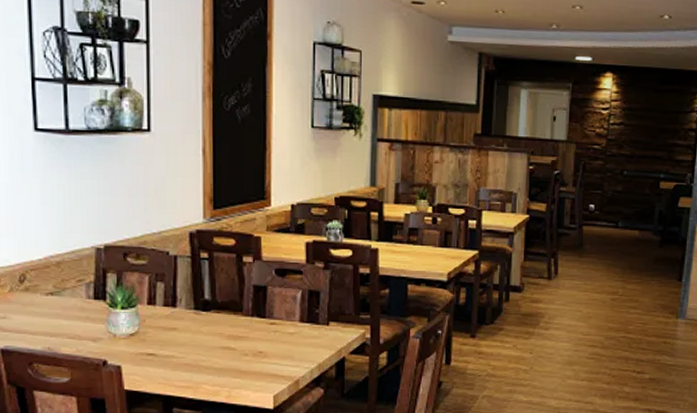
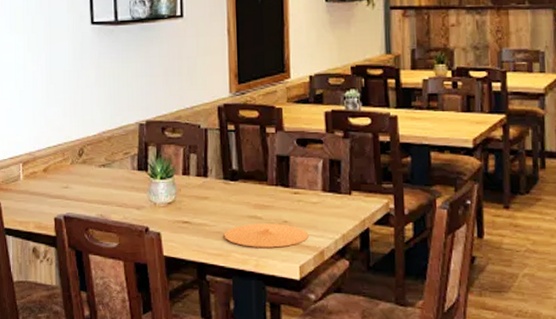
plate: none [193,354,285,379] -> present [223,223,310,248]

